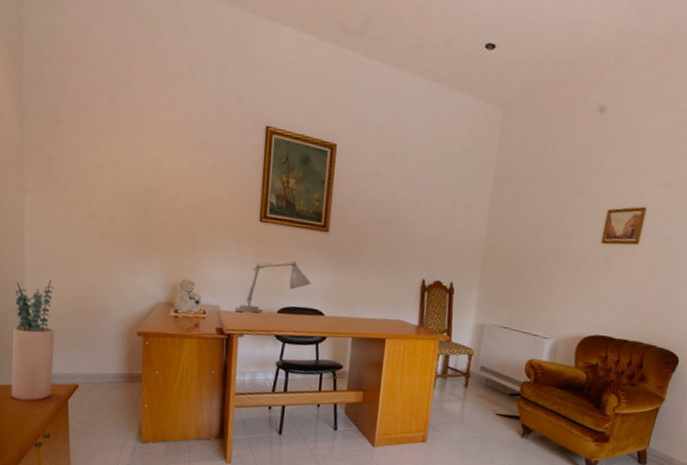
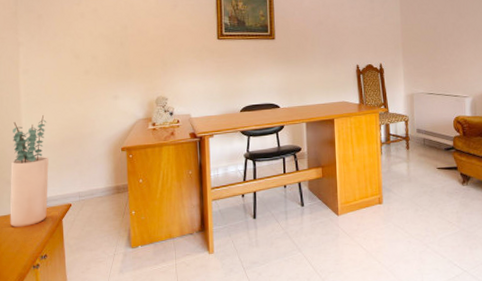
desk lamp: present [234,260,312,314] -> none [203,66,266,117]

